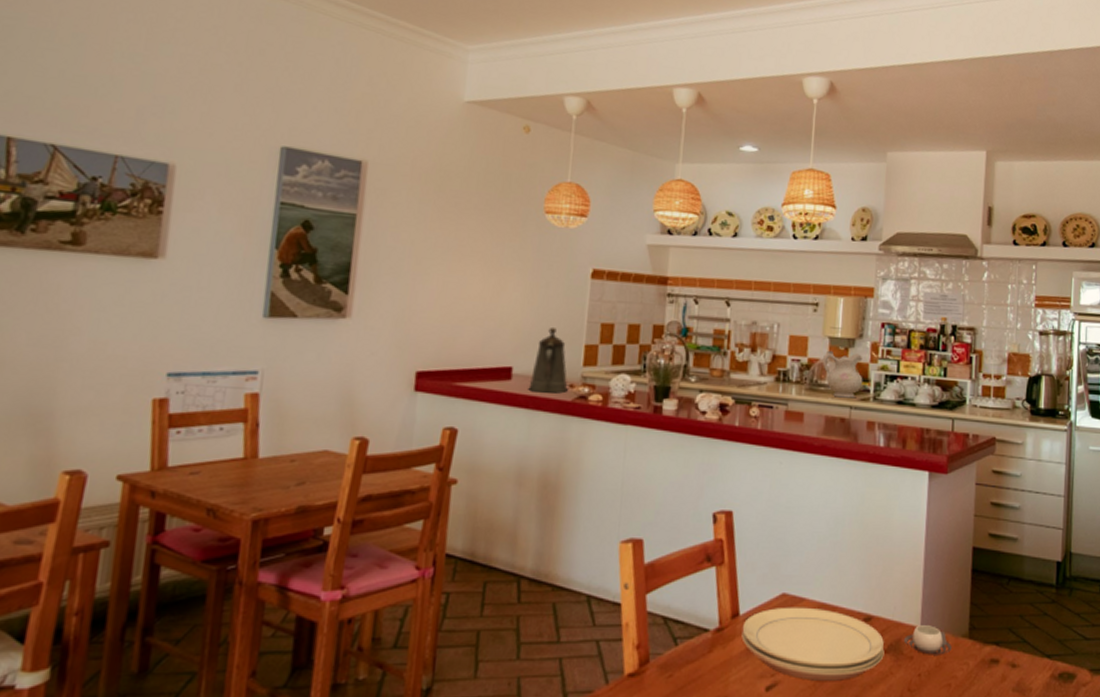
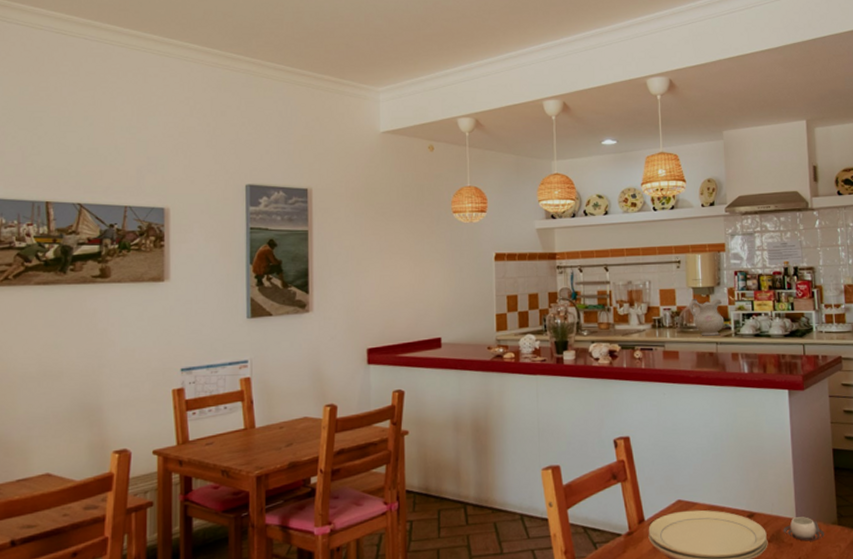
coffee pot: present [528,326,568,394] -> none [455,302,486,356]

